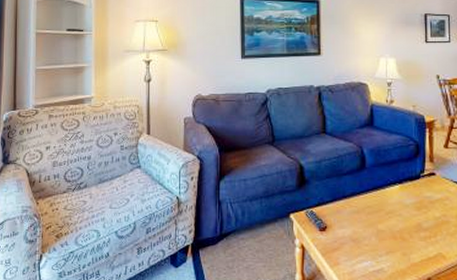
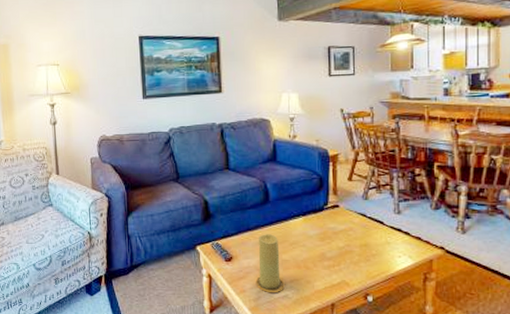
candle: none [350,202,380,267] -> present [255,234,285,293]

